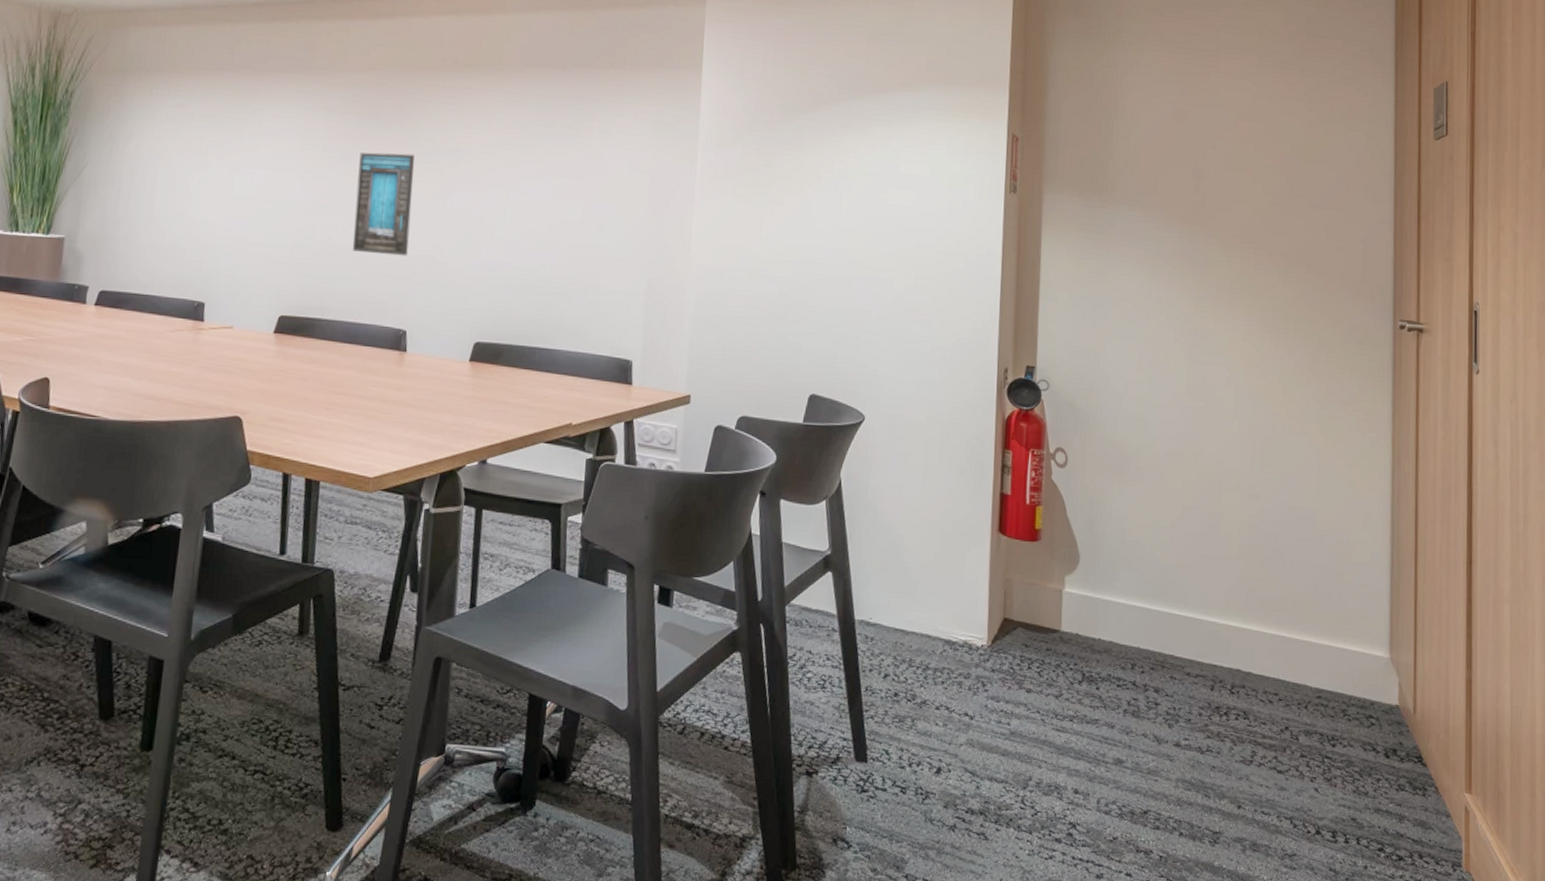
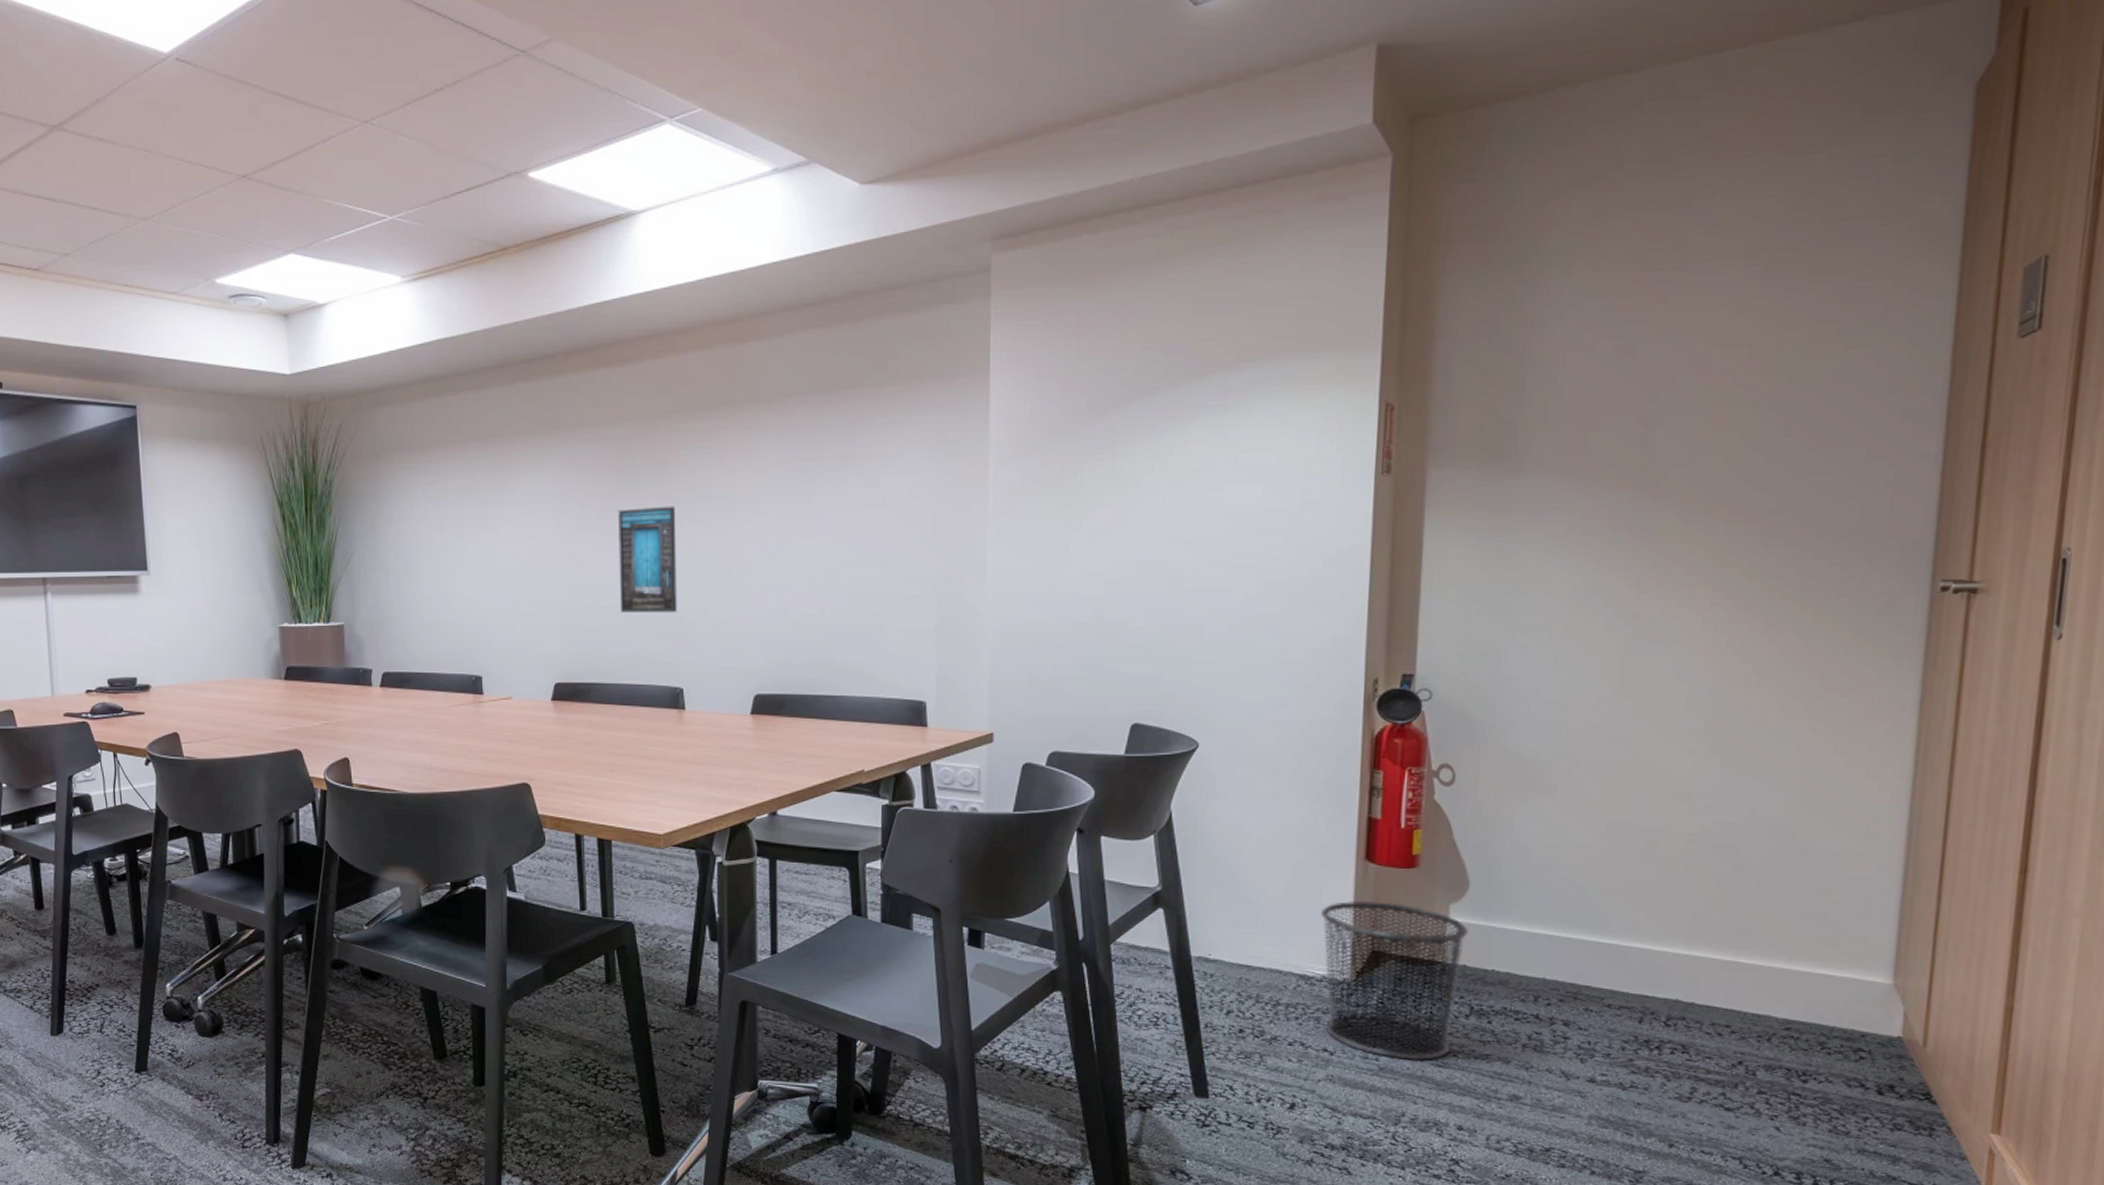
trash can: none [963,569,1080,726] -> present [1321,900,1468,1061]

